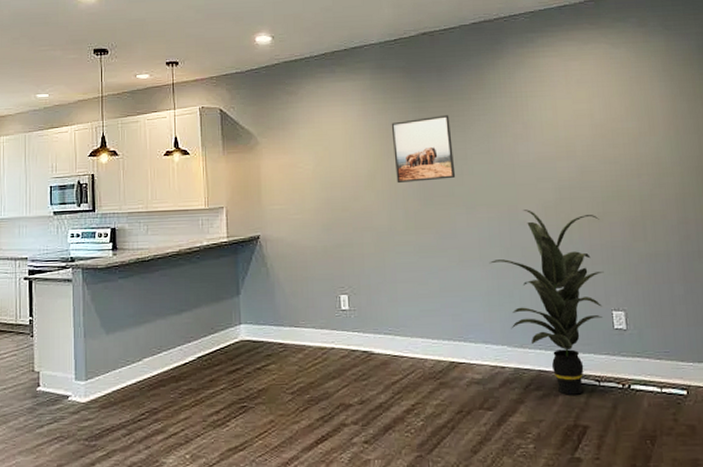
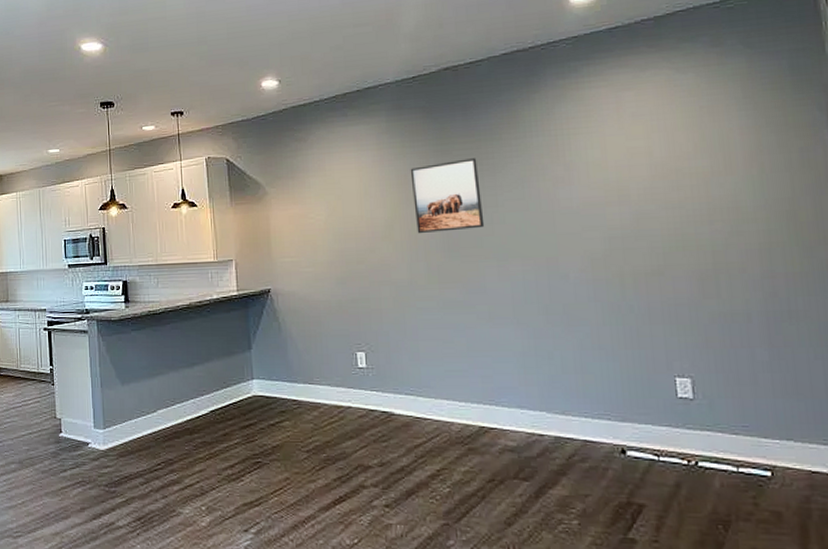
indoor plant: present [489,209,604,395] -> none [524,262,665,469]

